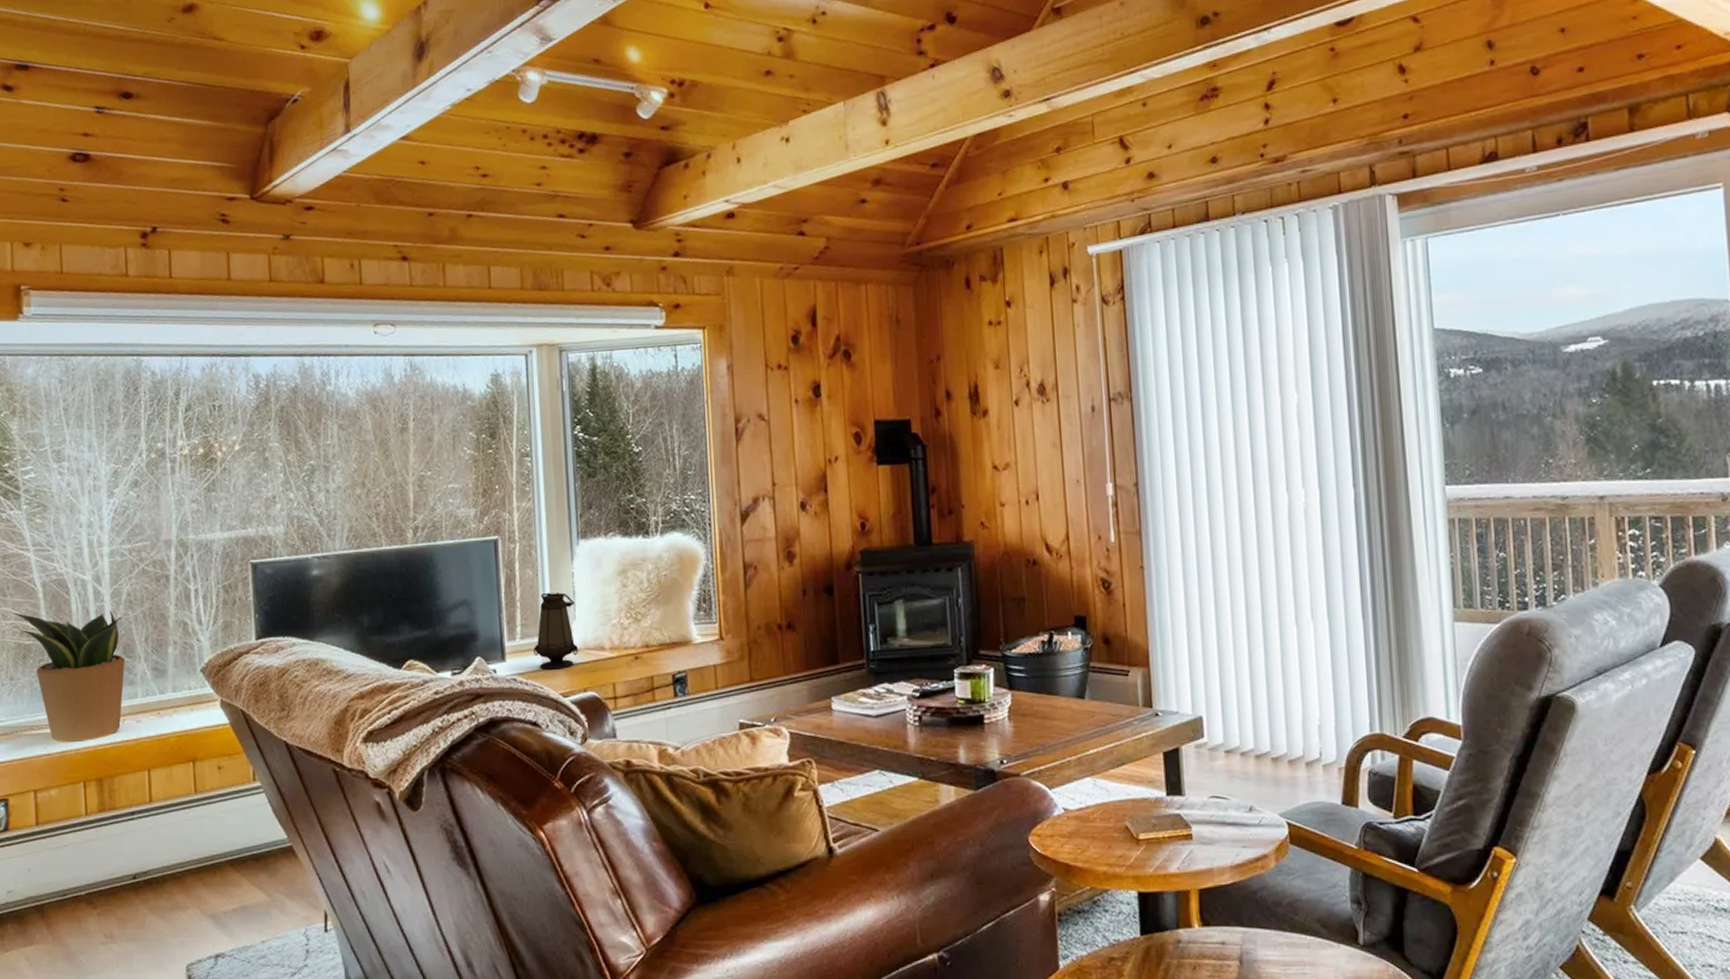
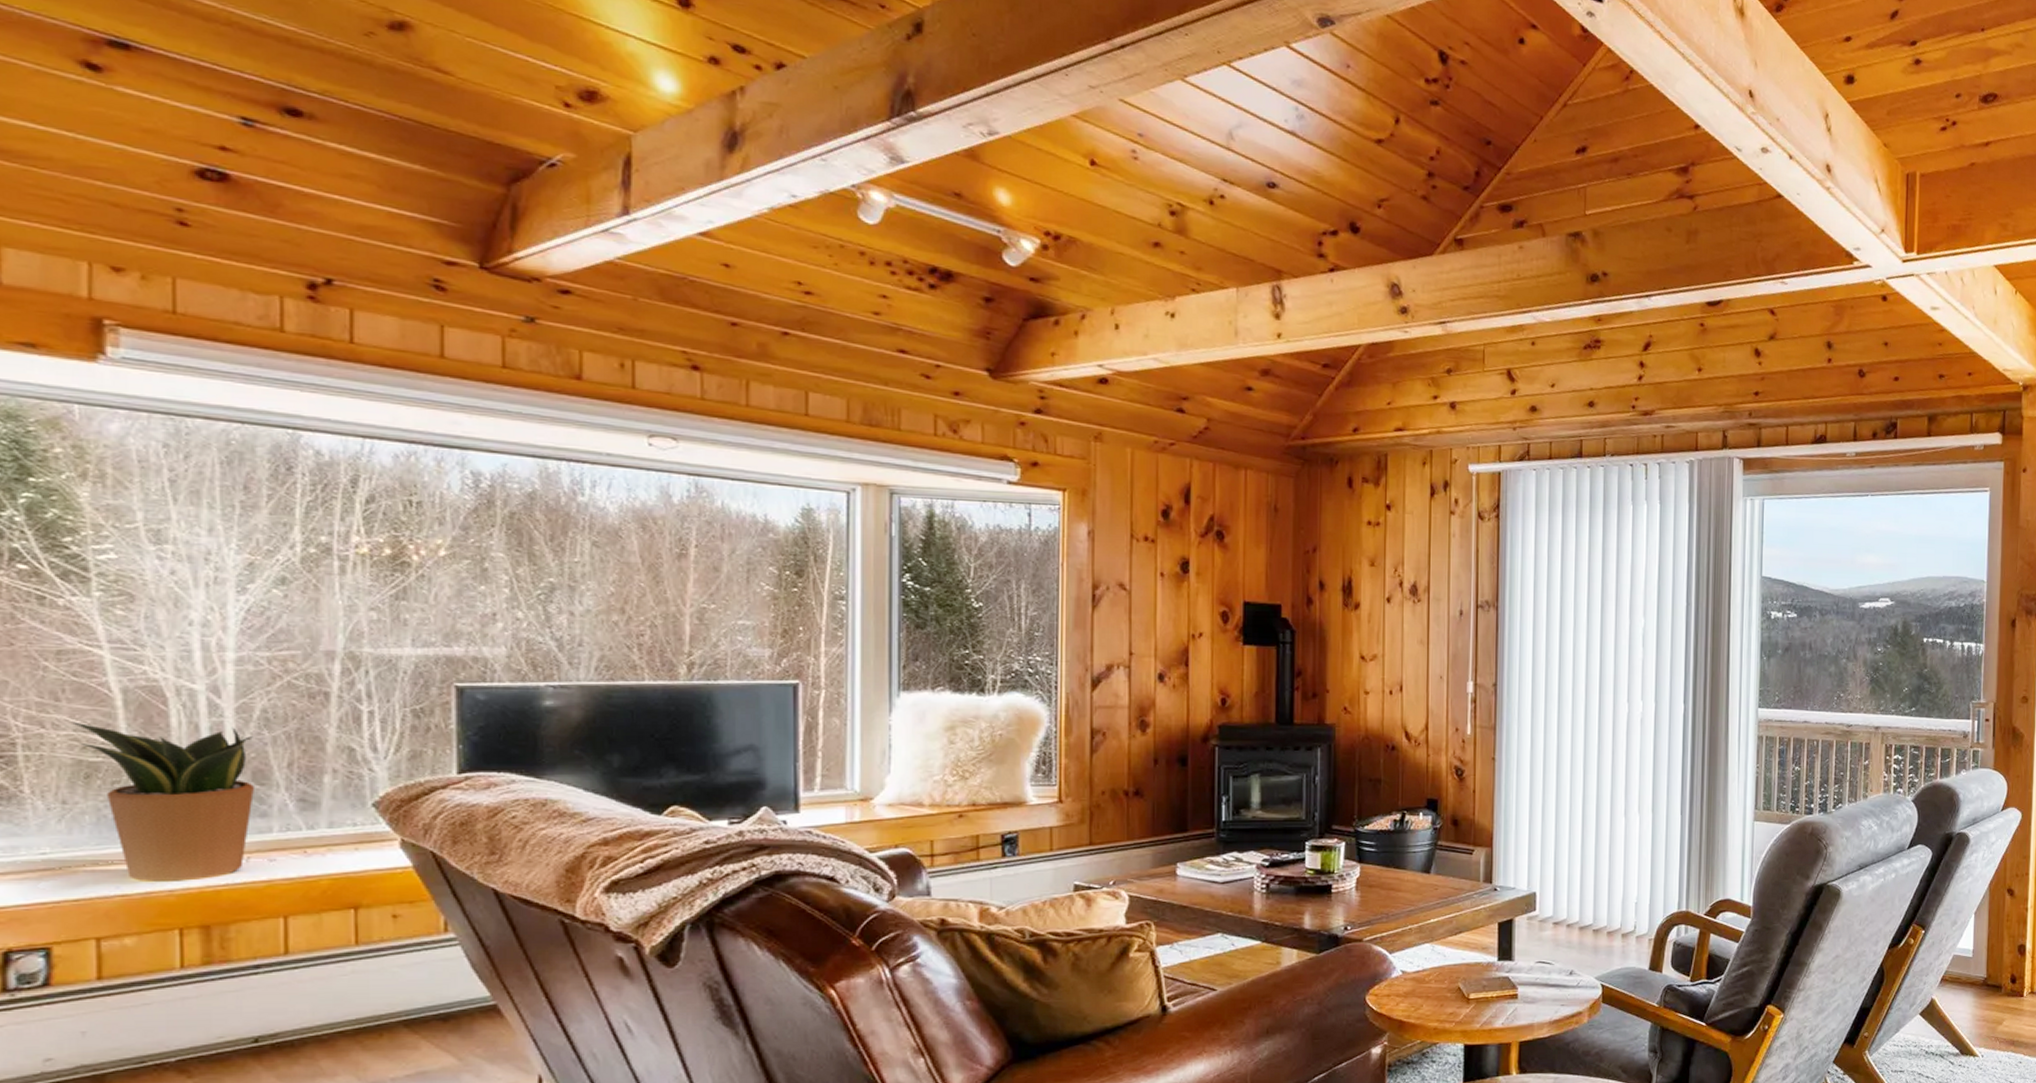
lantern: present [534,592,579,670] -> none [836,743,892,824]

